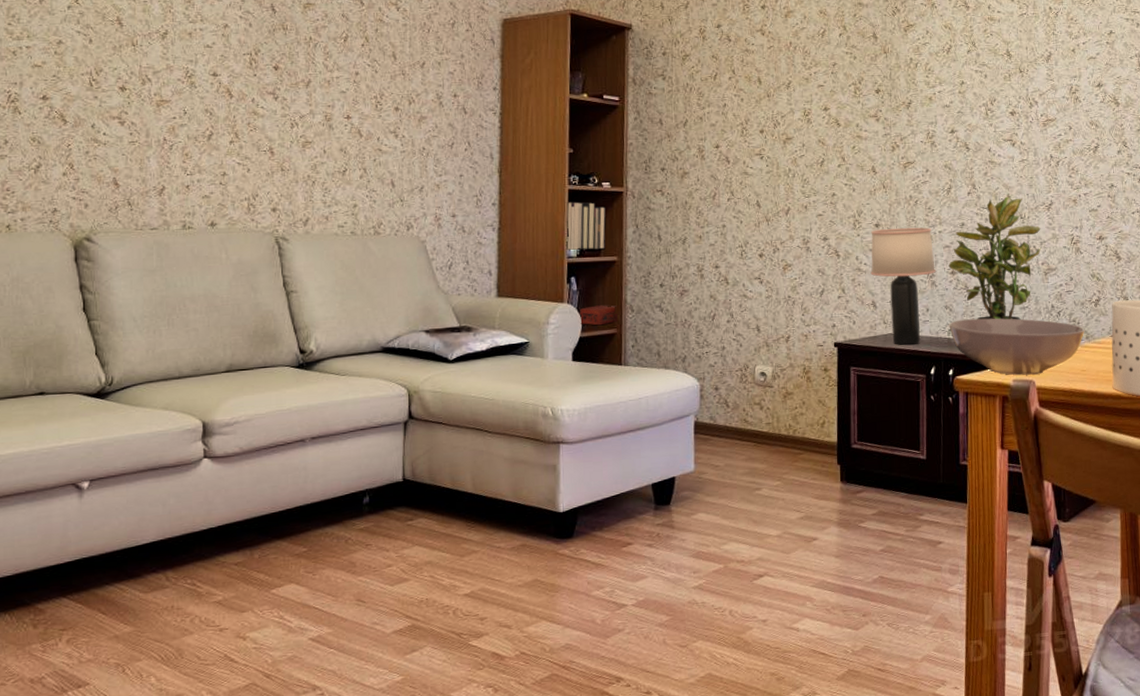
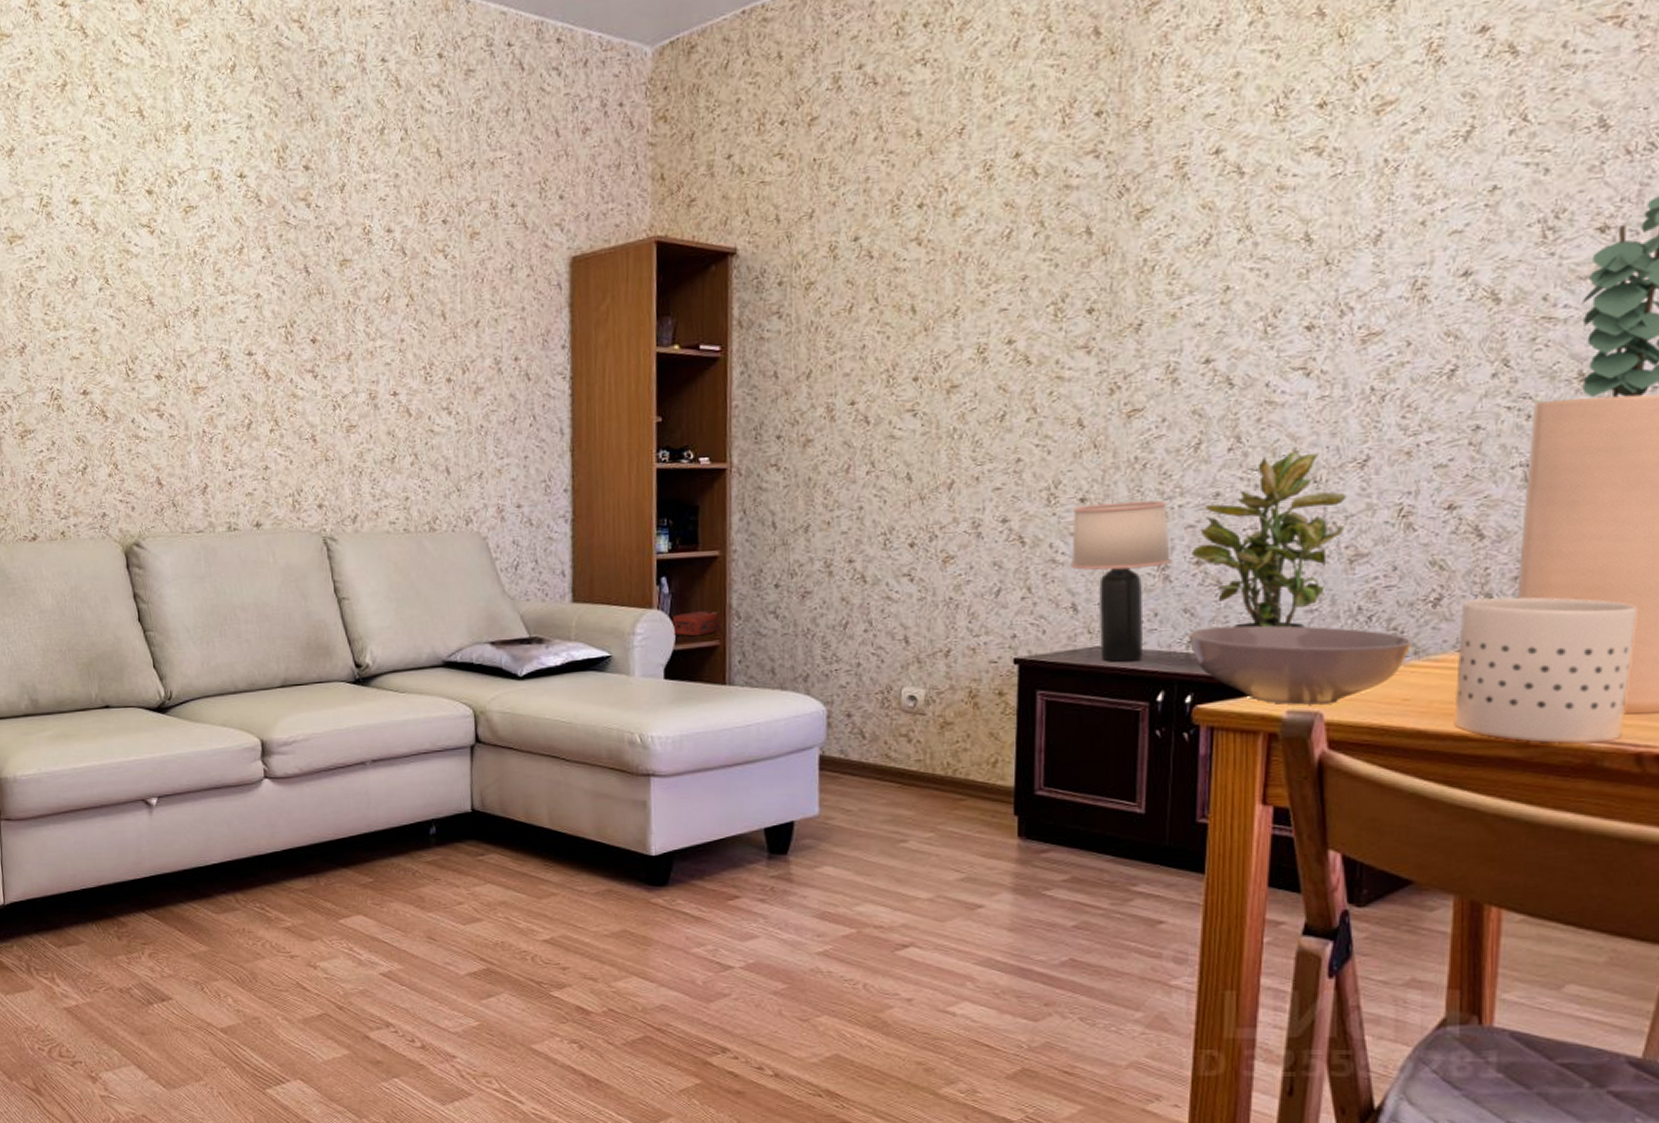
books: present [564,201,606,250] -> none [652,483,704,544]

